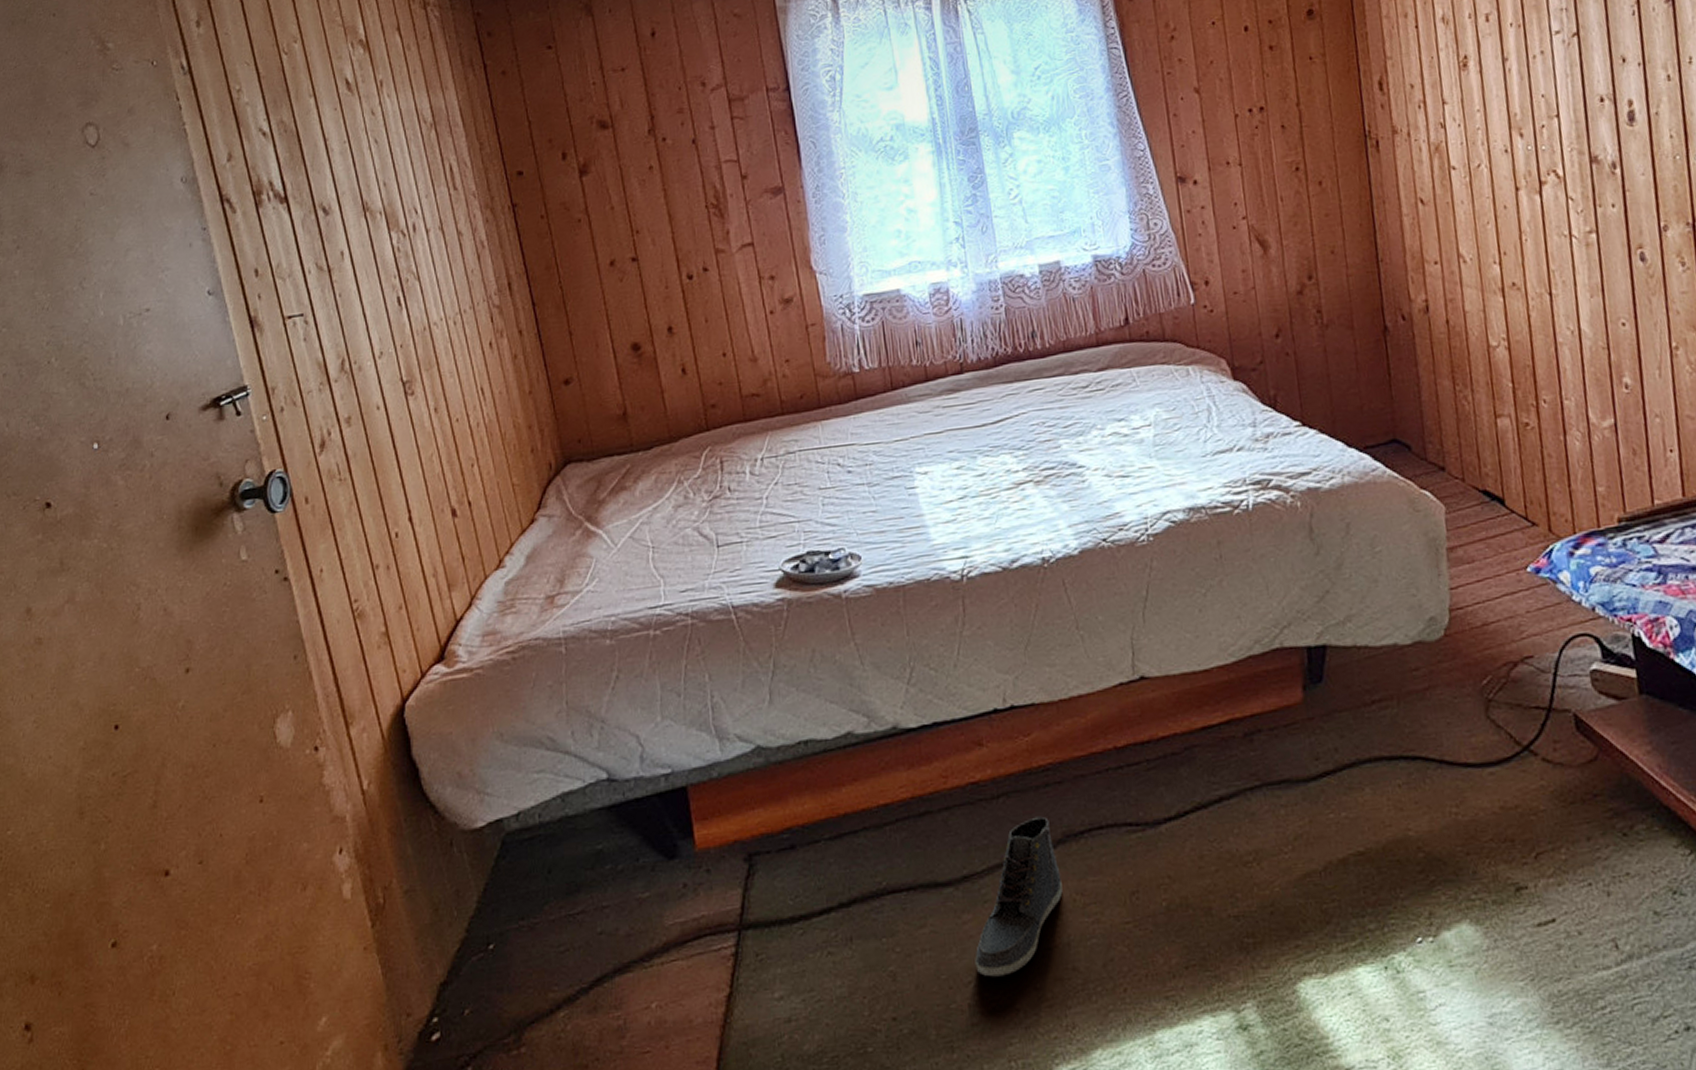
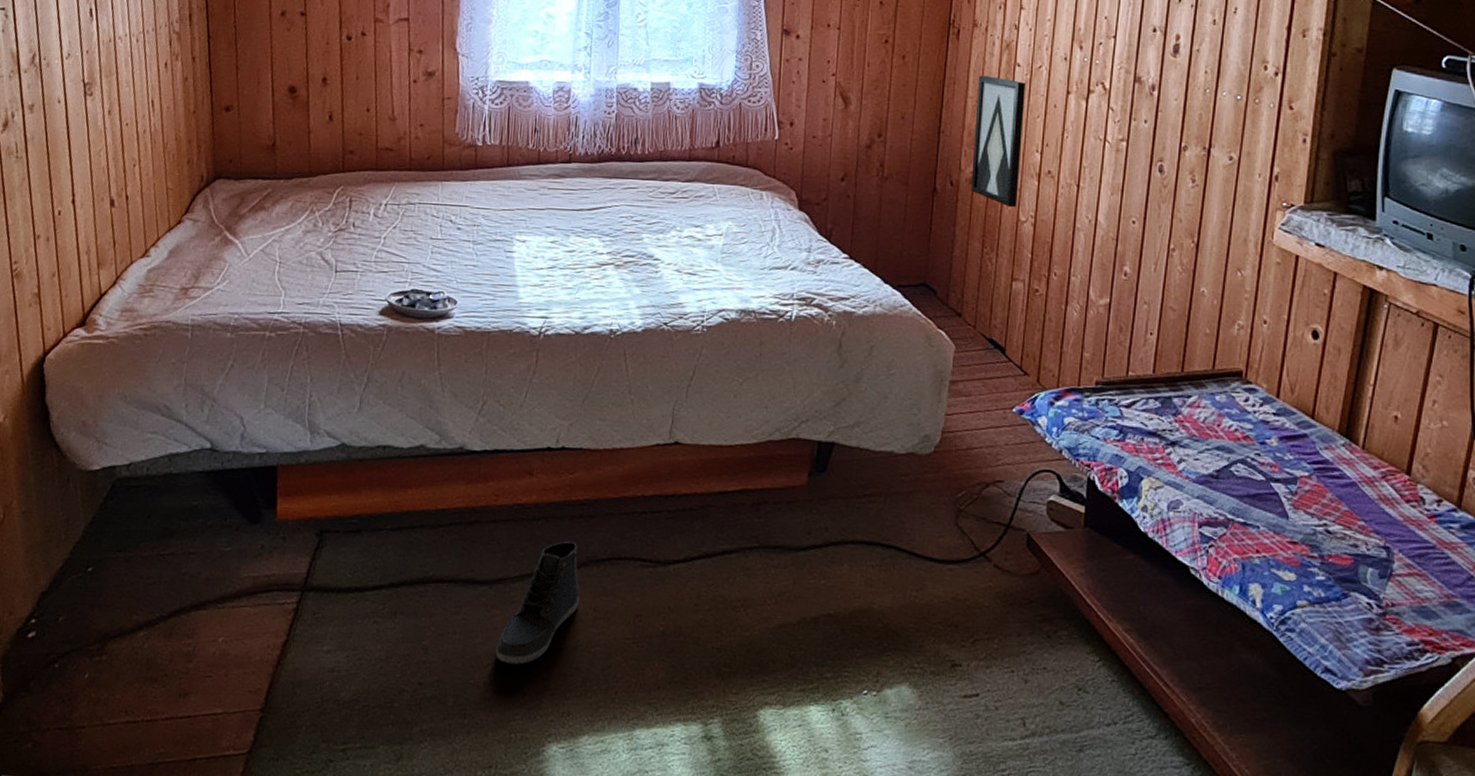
wall art: none [1410,186,1484,334] -> present [971,75,1027,208]

